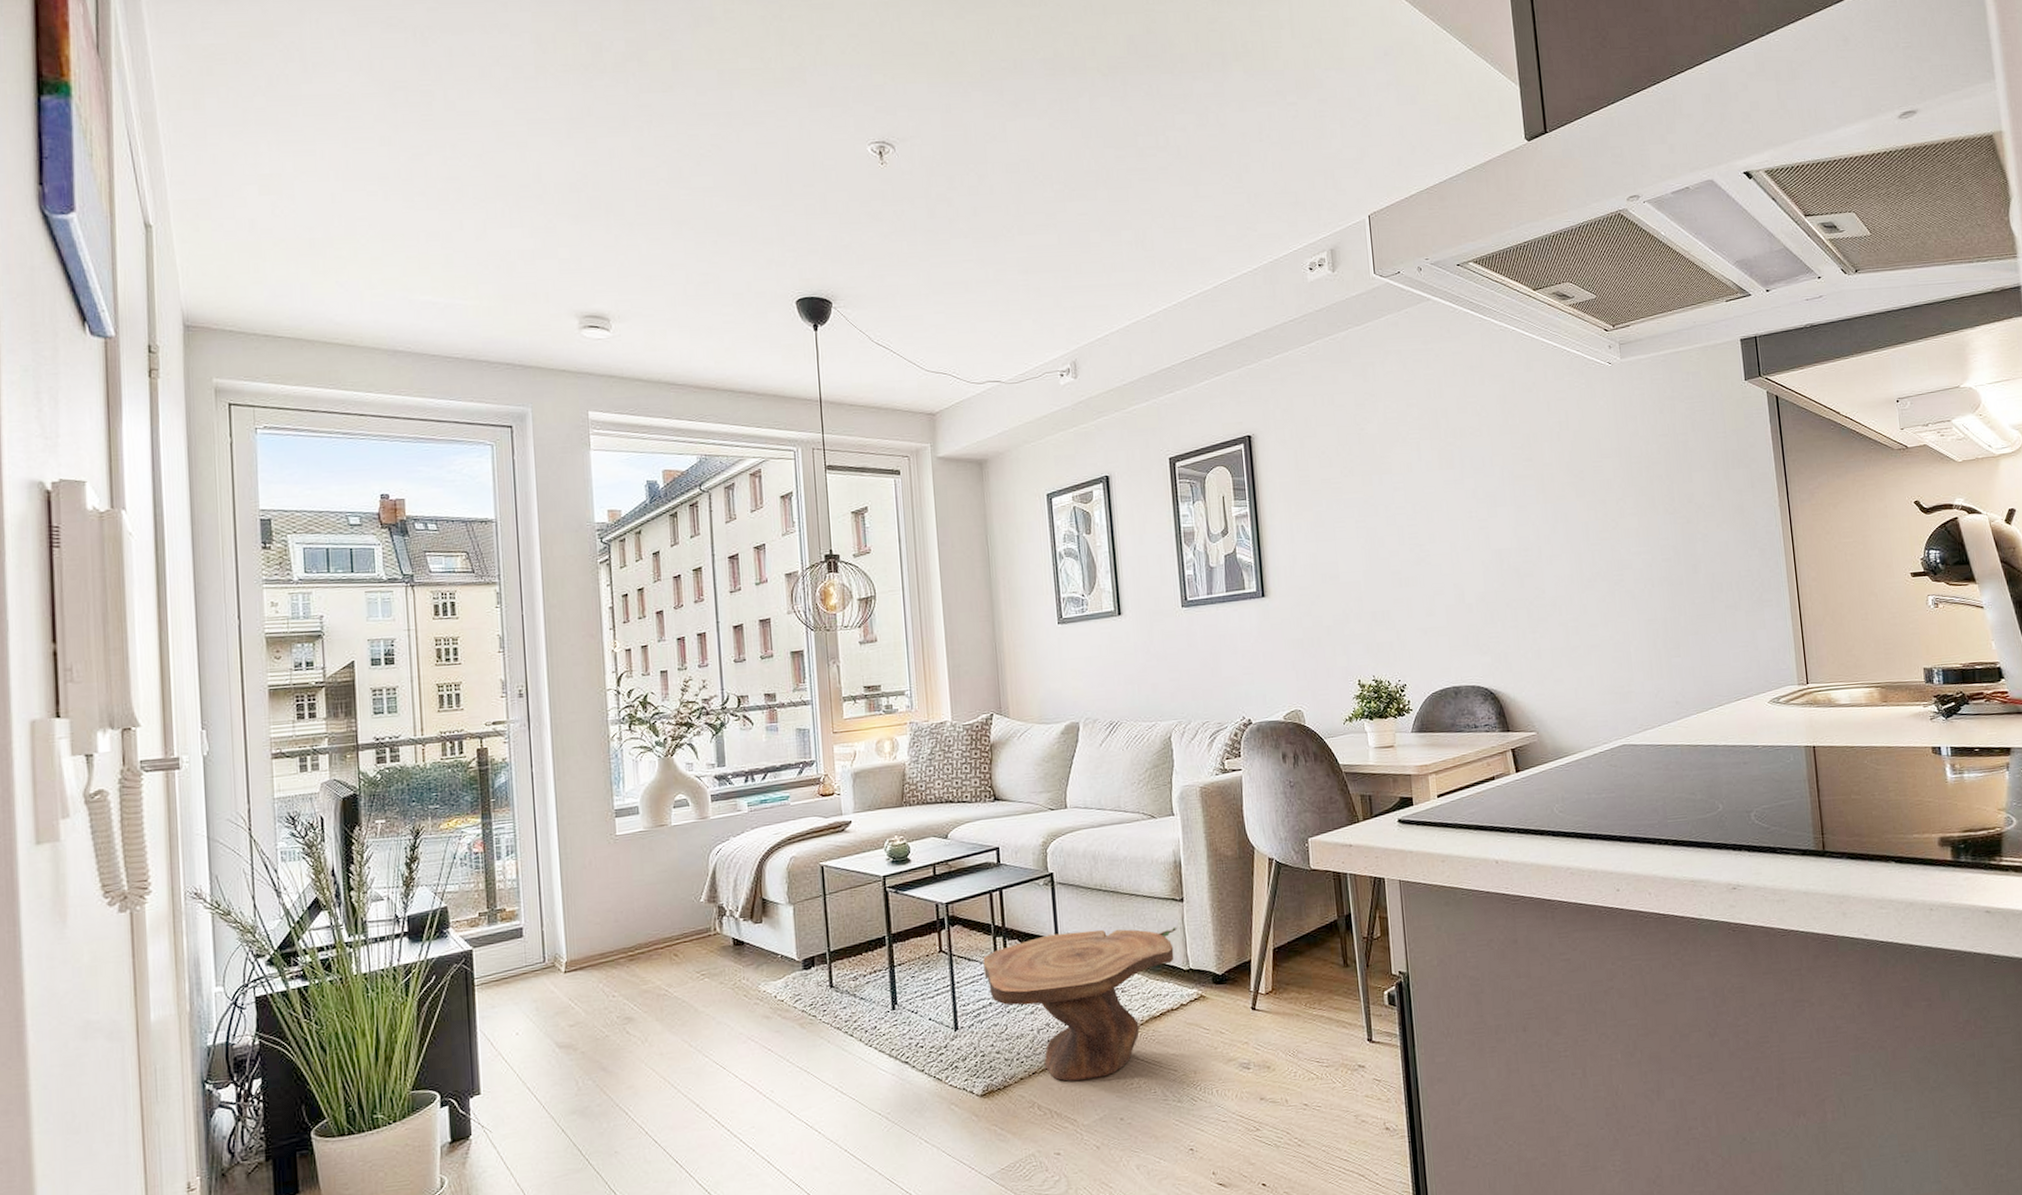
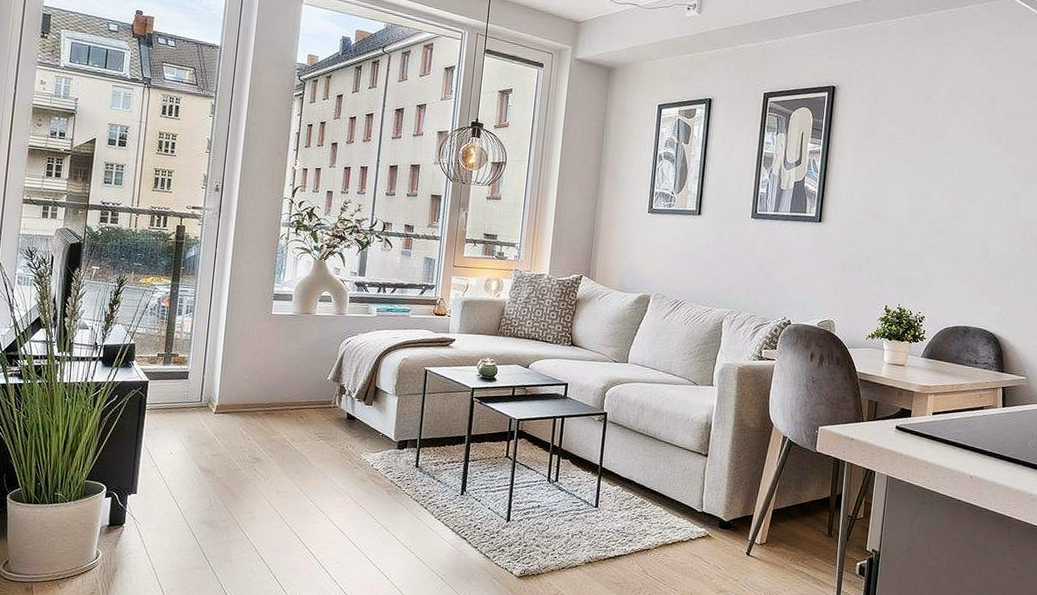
side table: present [983,926,1178,1081] -> none [538,461,699,583]

